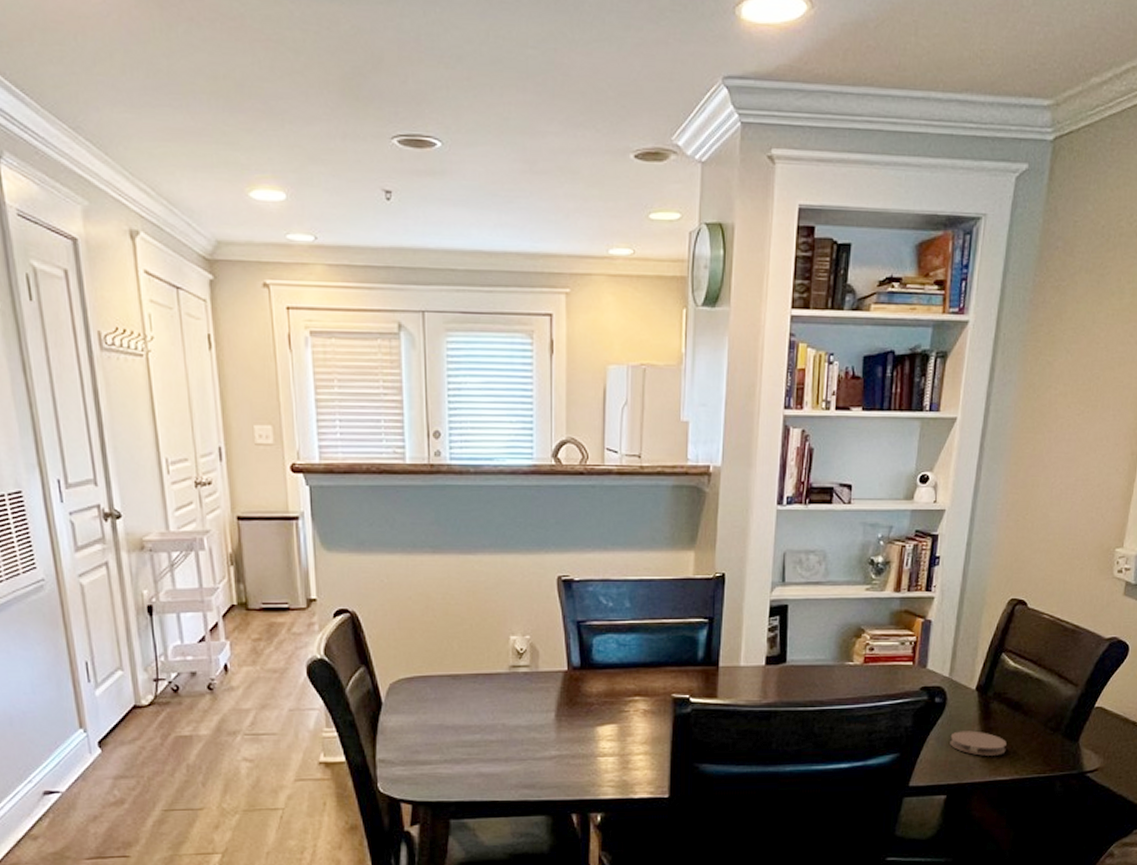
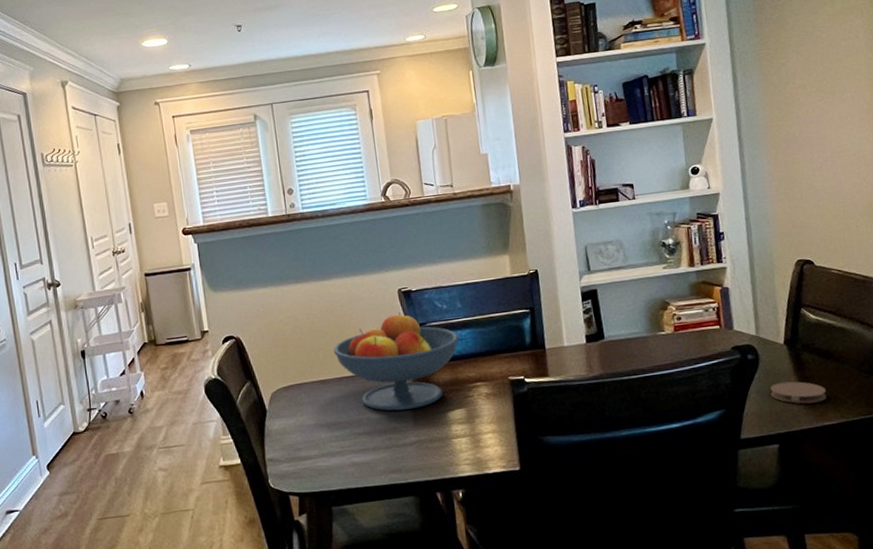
fruit bowl: none [471,604,623,719] -> present [333,312,460,411]

